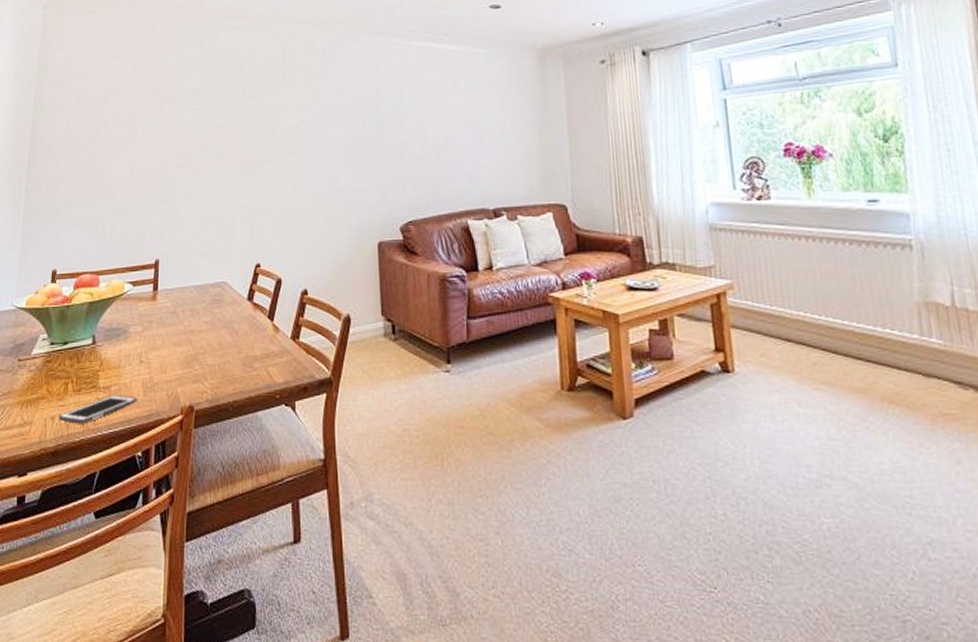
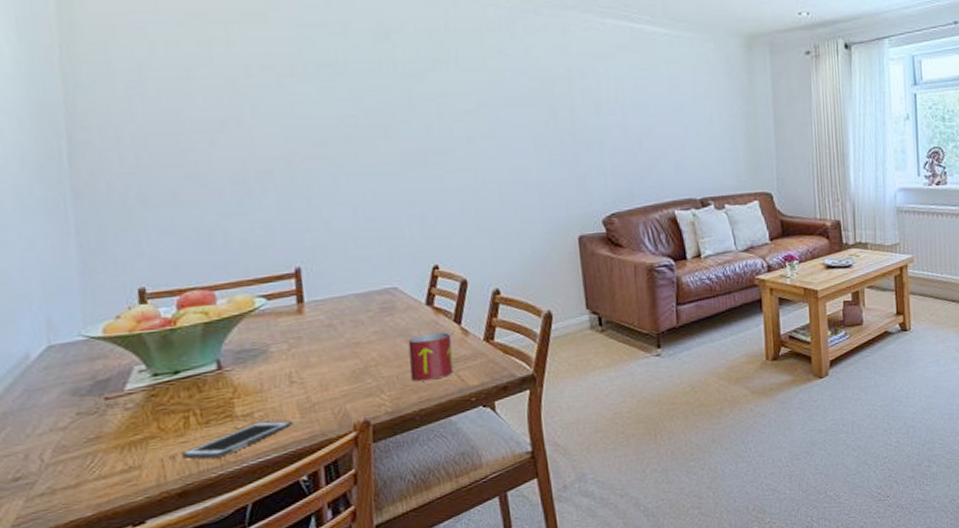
mug: none [229,327,265,373] -> present [408,332,454,382]

